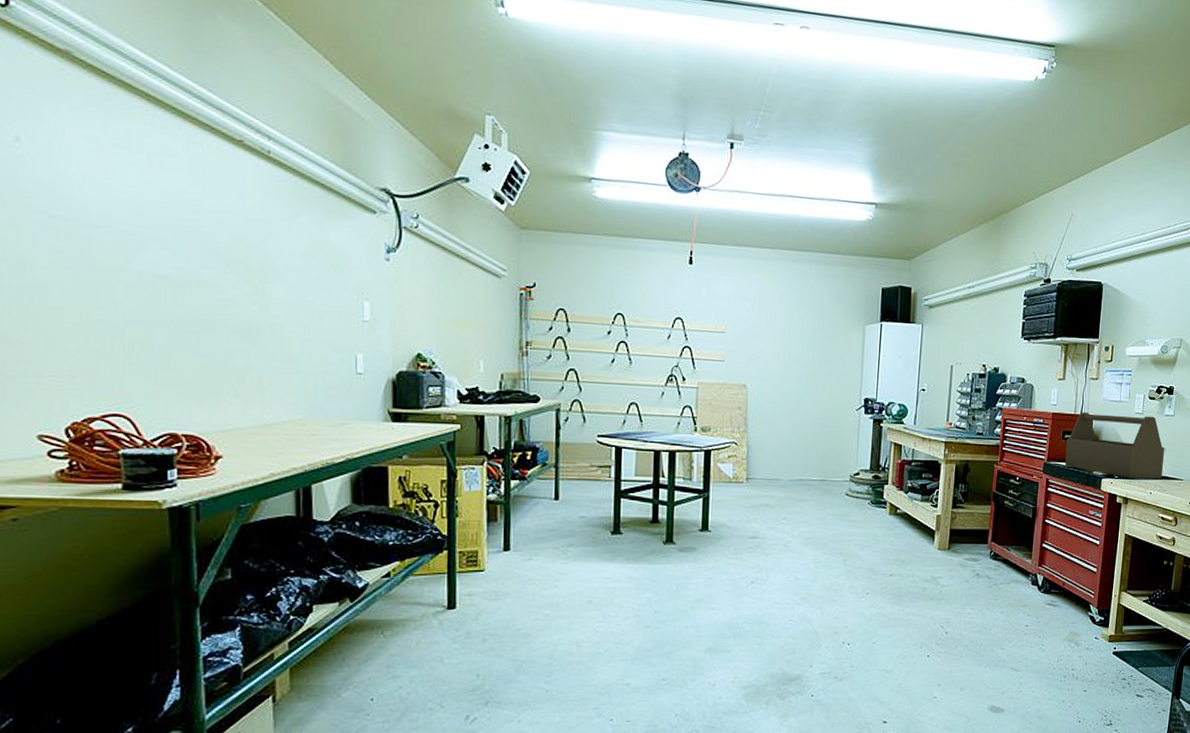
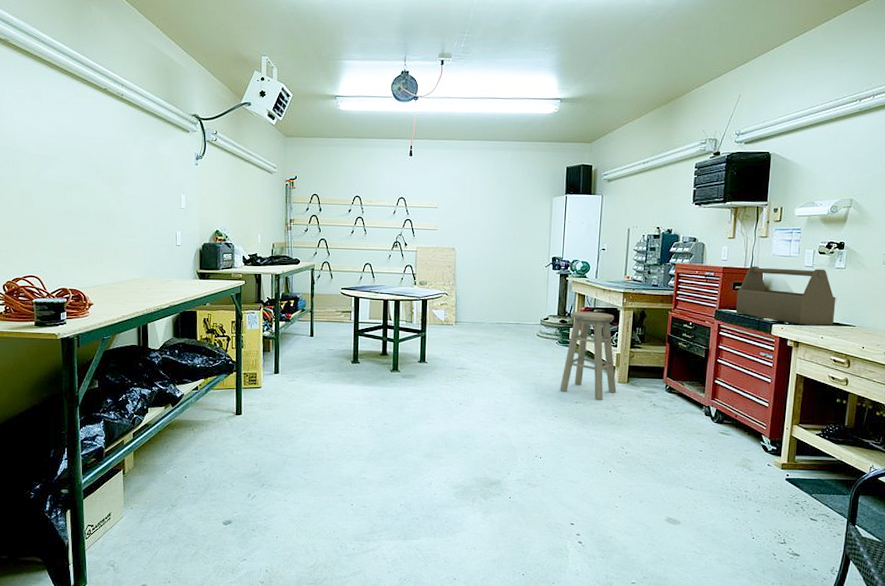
bar stool: none [871,464,937,571] -> present [559,311,617,400]

